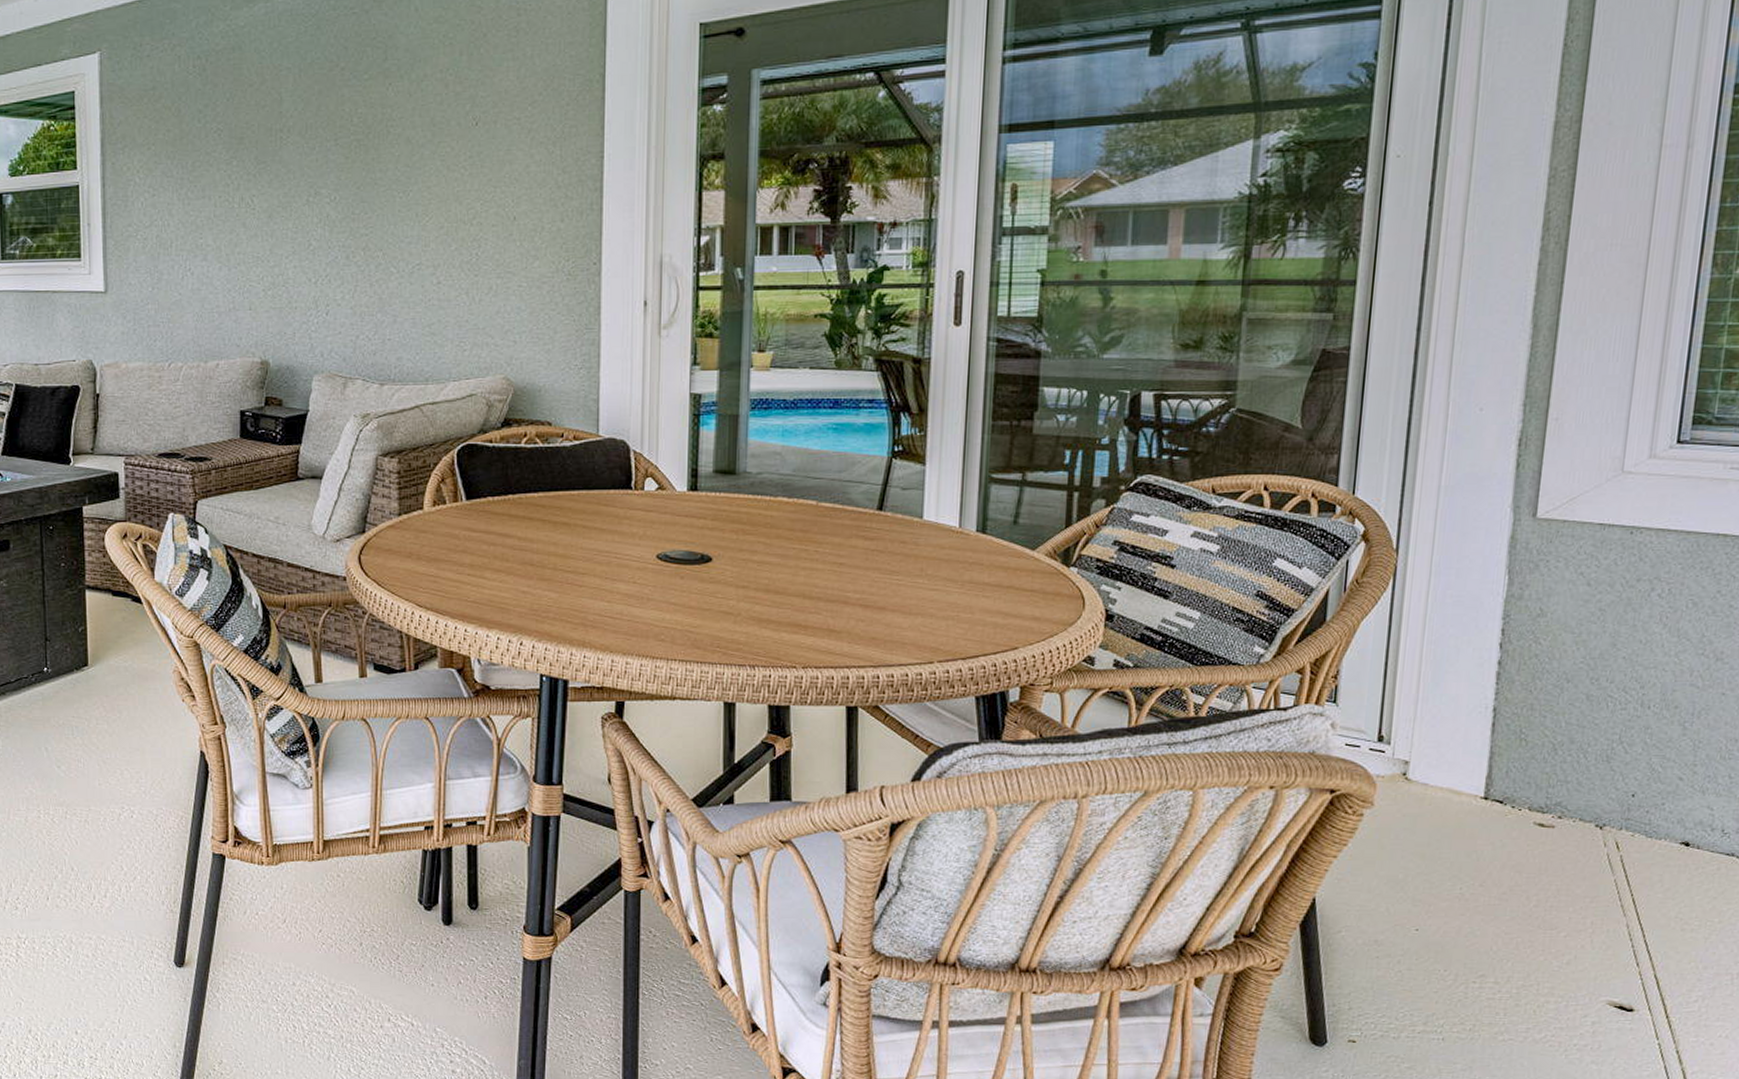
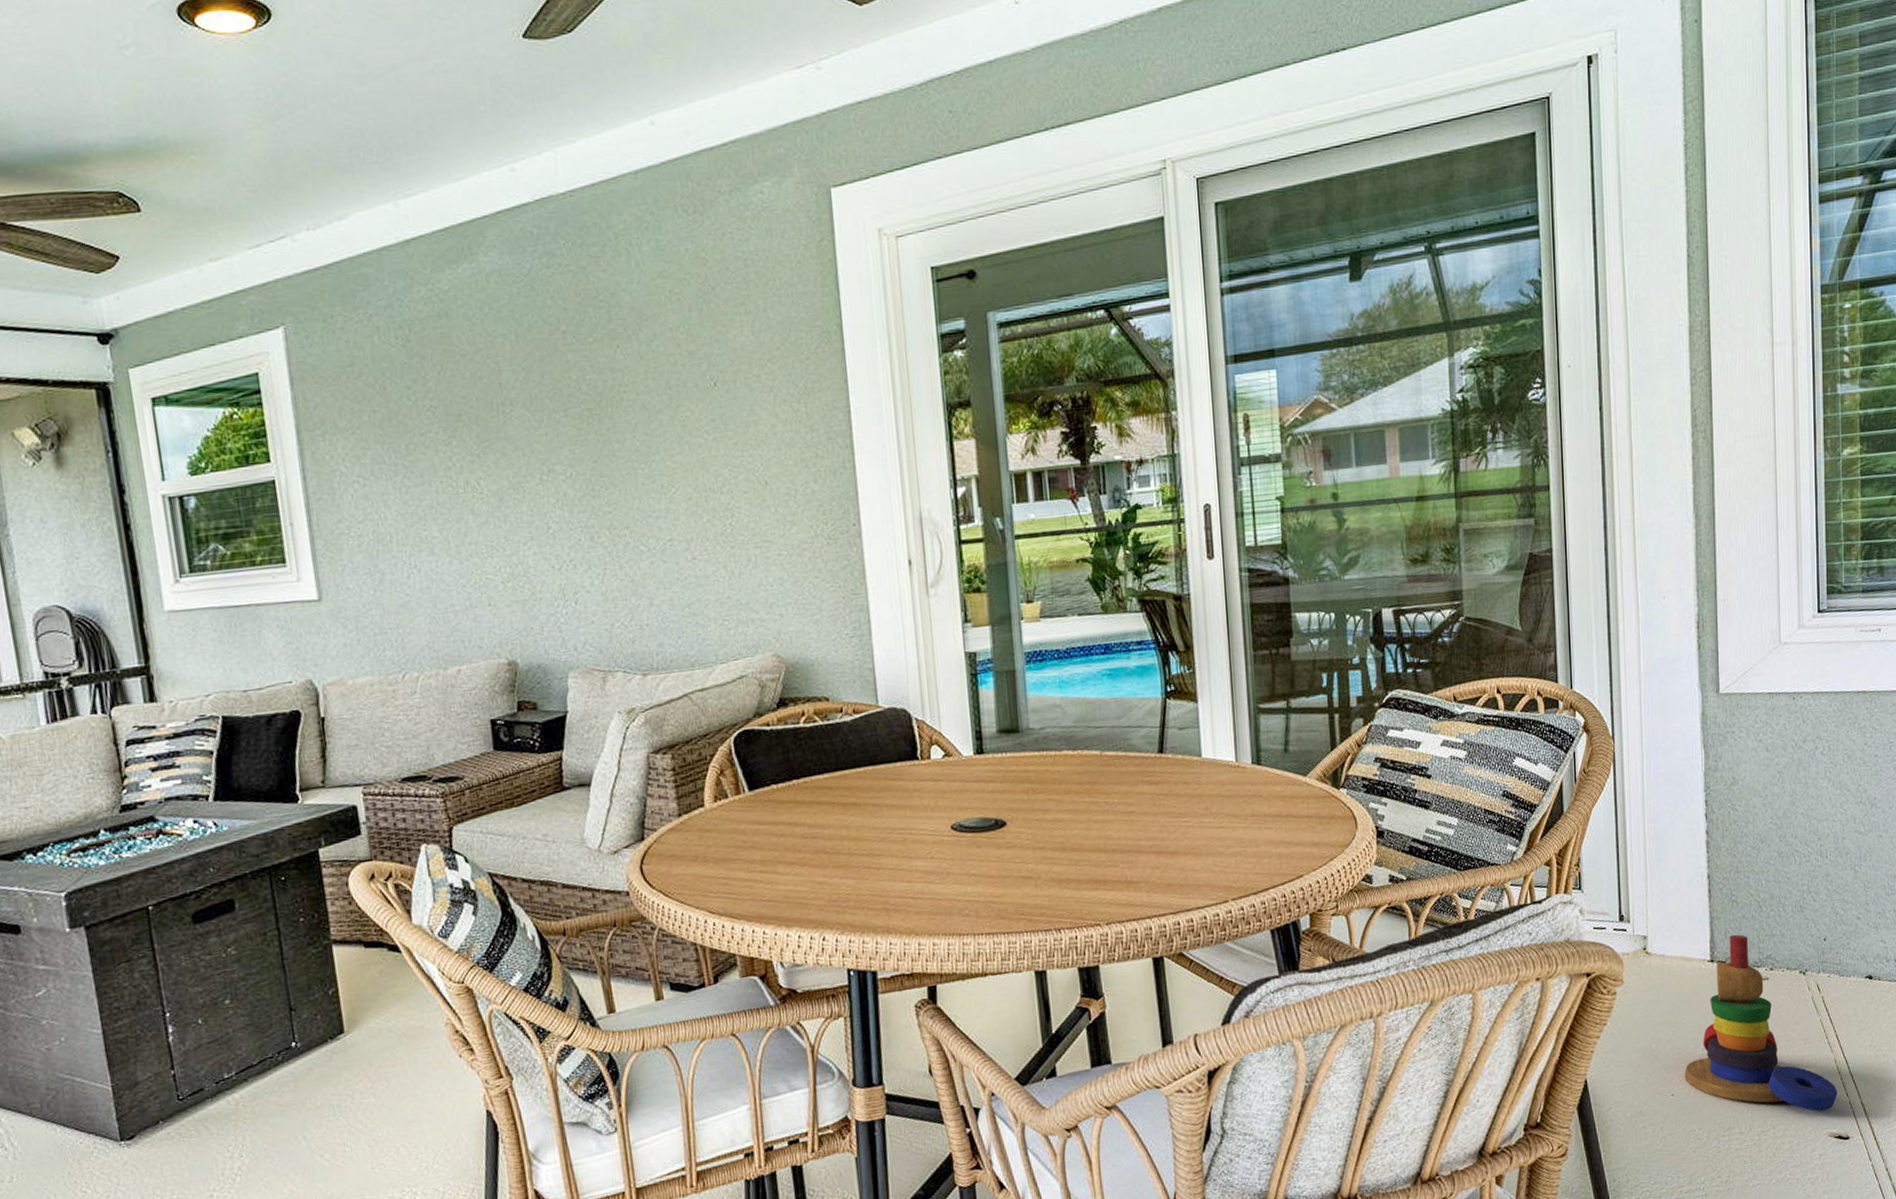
stacking toy: none [1434,774,1626,976] -> present [1684,934,1838,1112]

